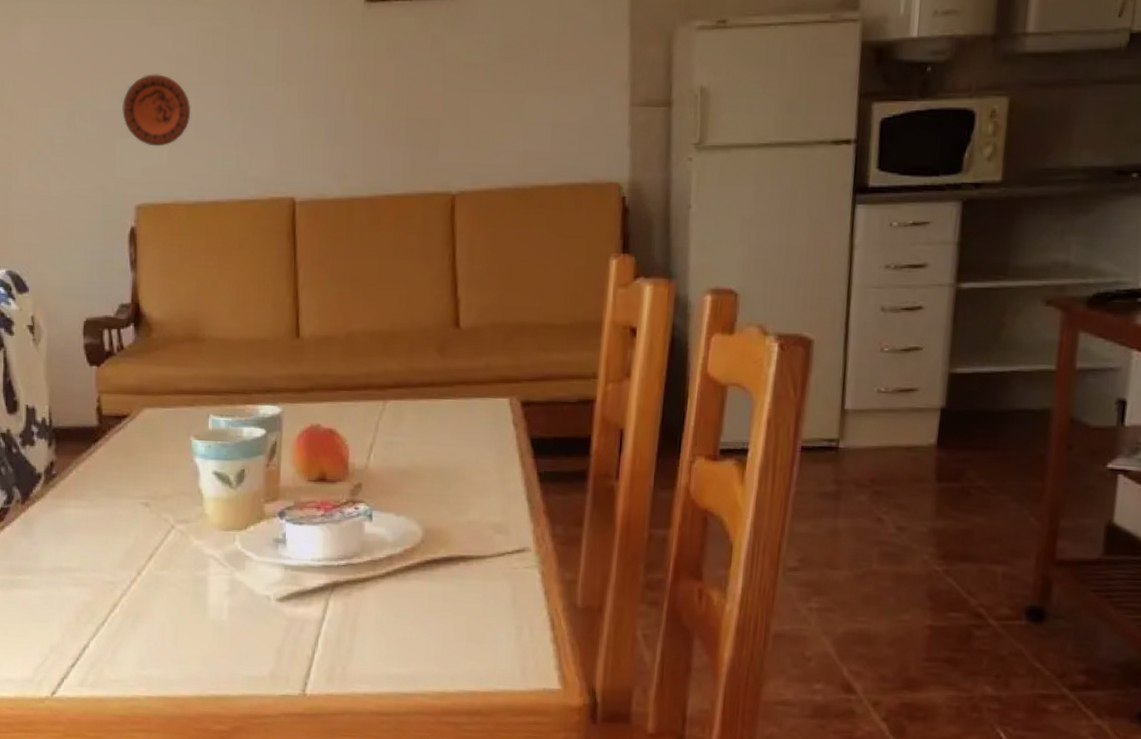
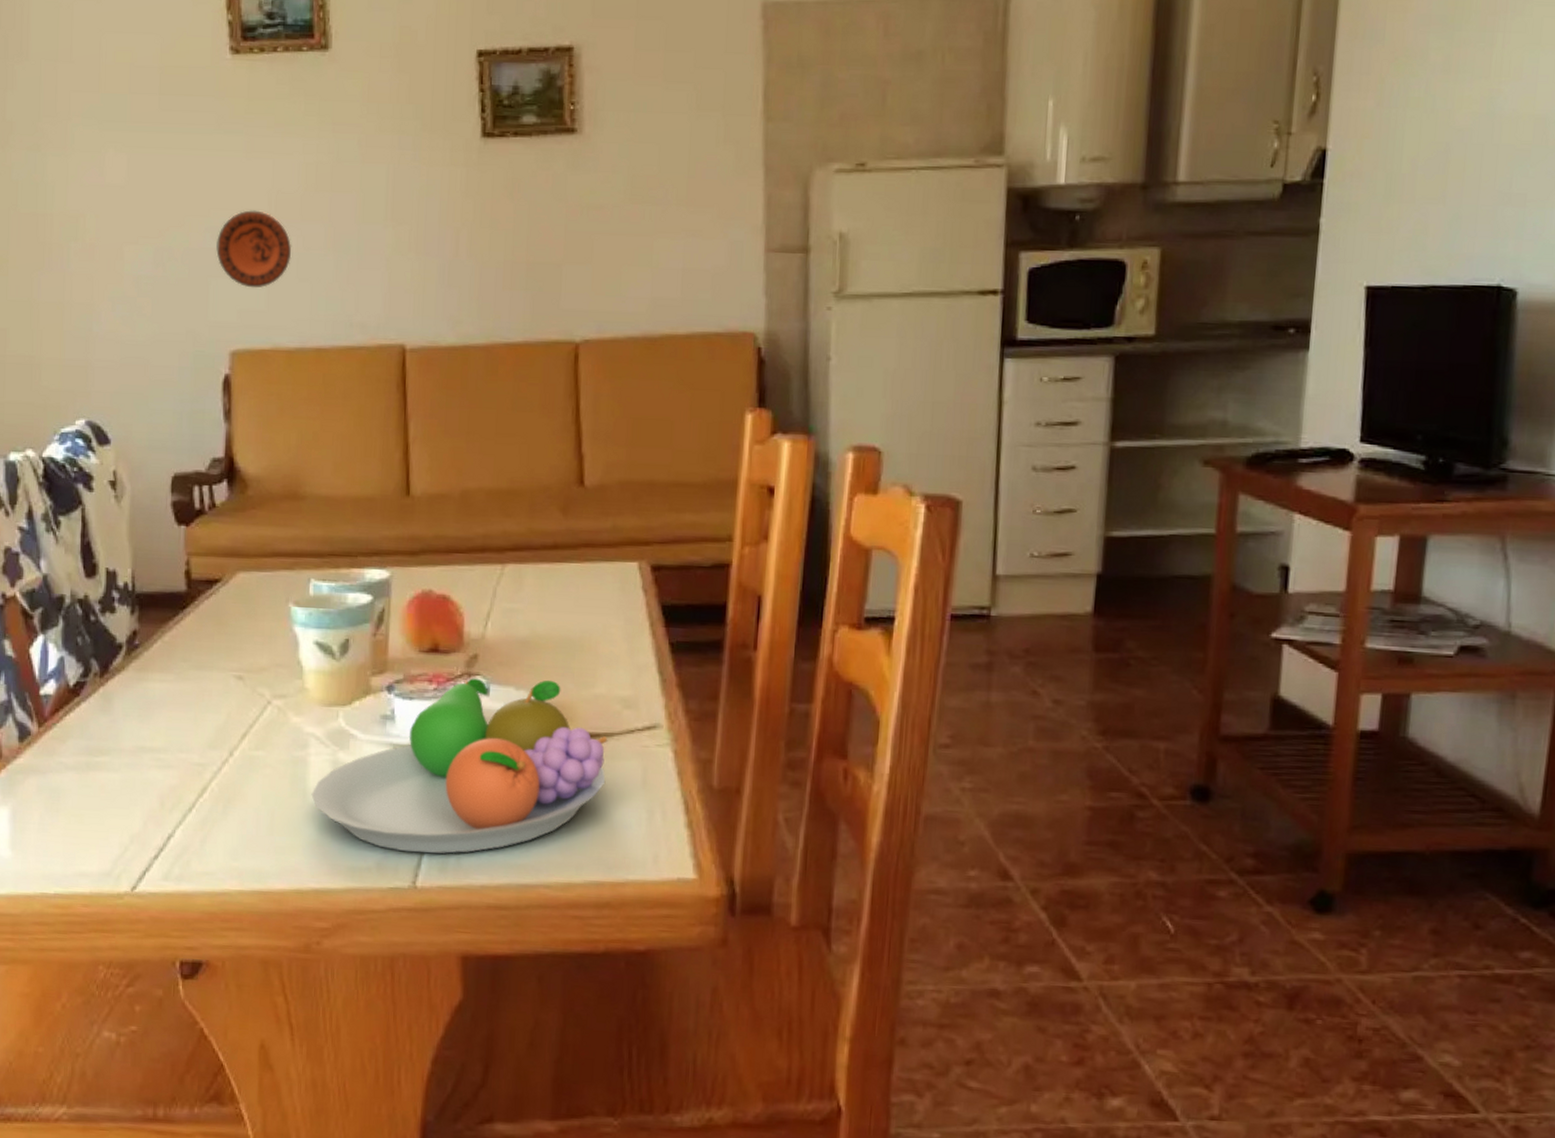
fruit bowl: none [211,505,481,665] -> present [311,678,608,854]

